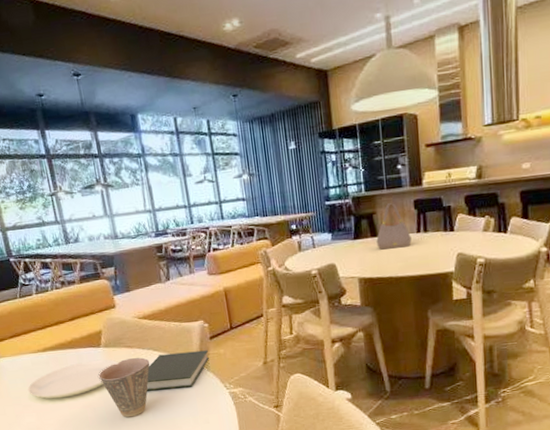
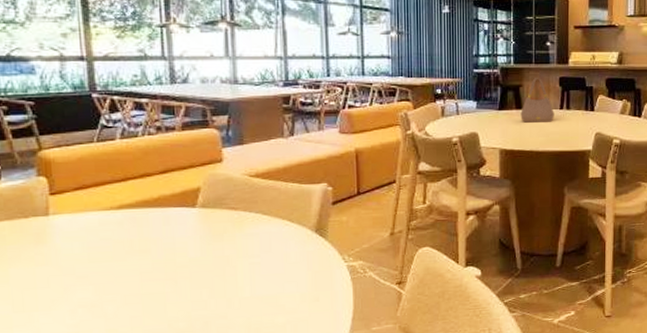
plate: present [27,359,119,399] -> none [87,222,217,269]
cup: present [98,357,150,418] -> none [187,222,256,293]
book: present [146,350,210,391] -> none [247,216,330,262]

